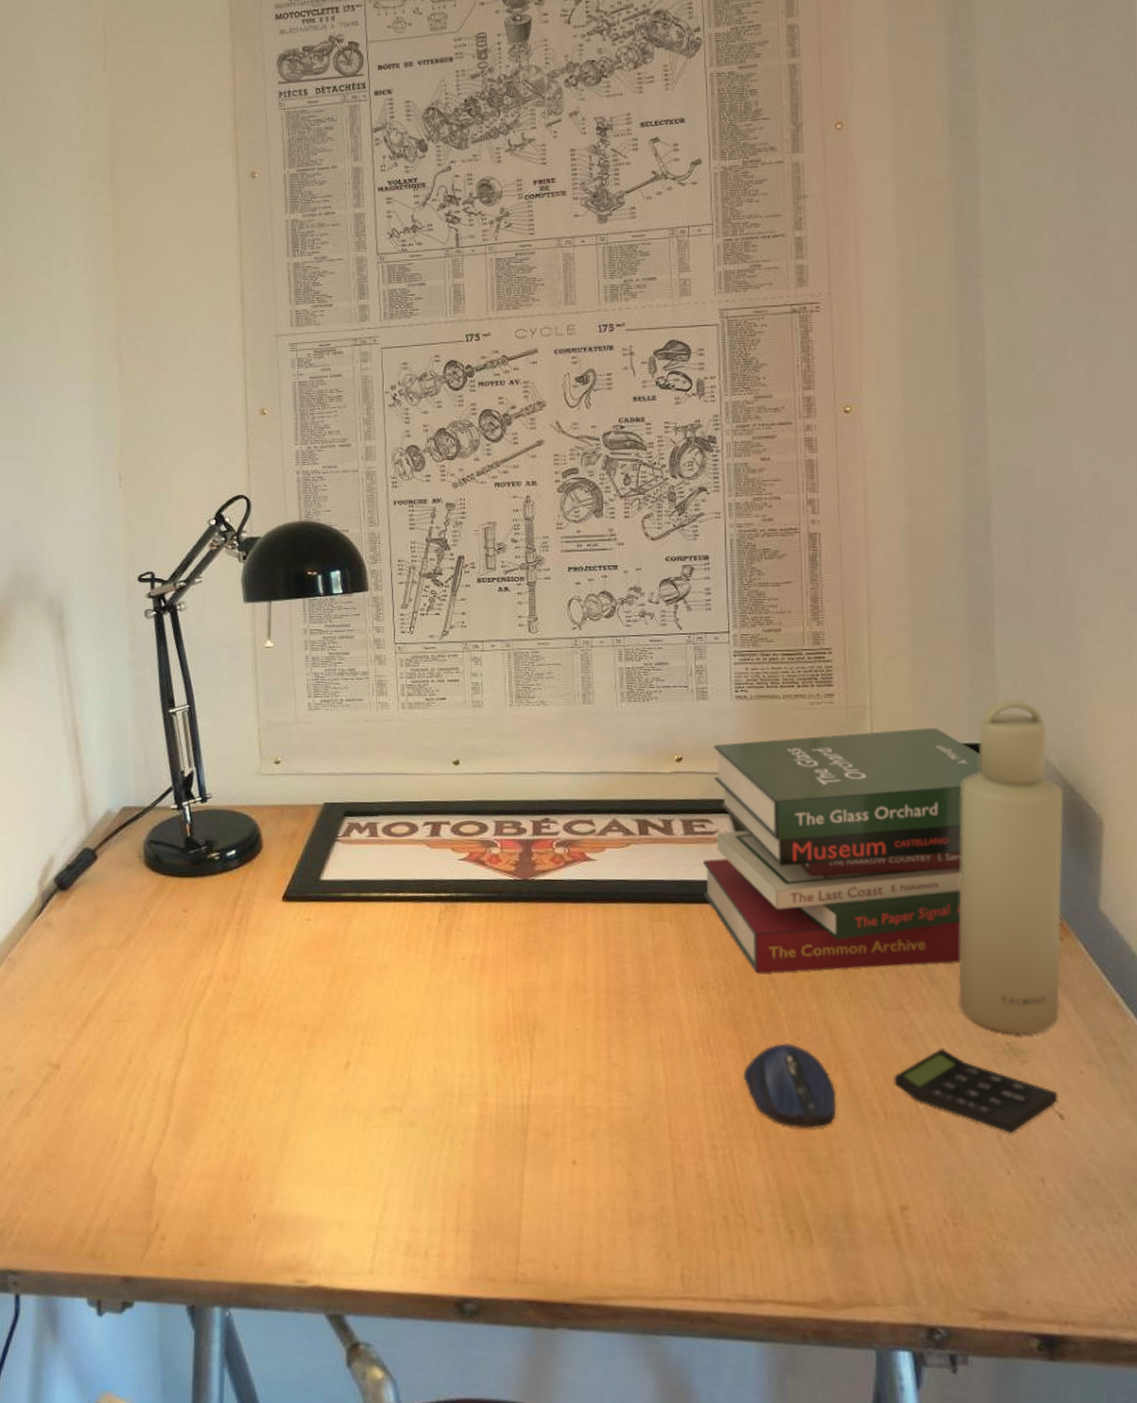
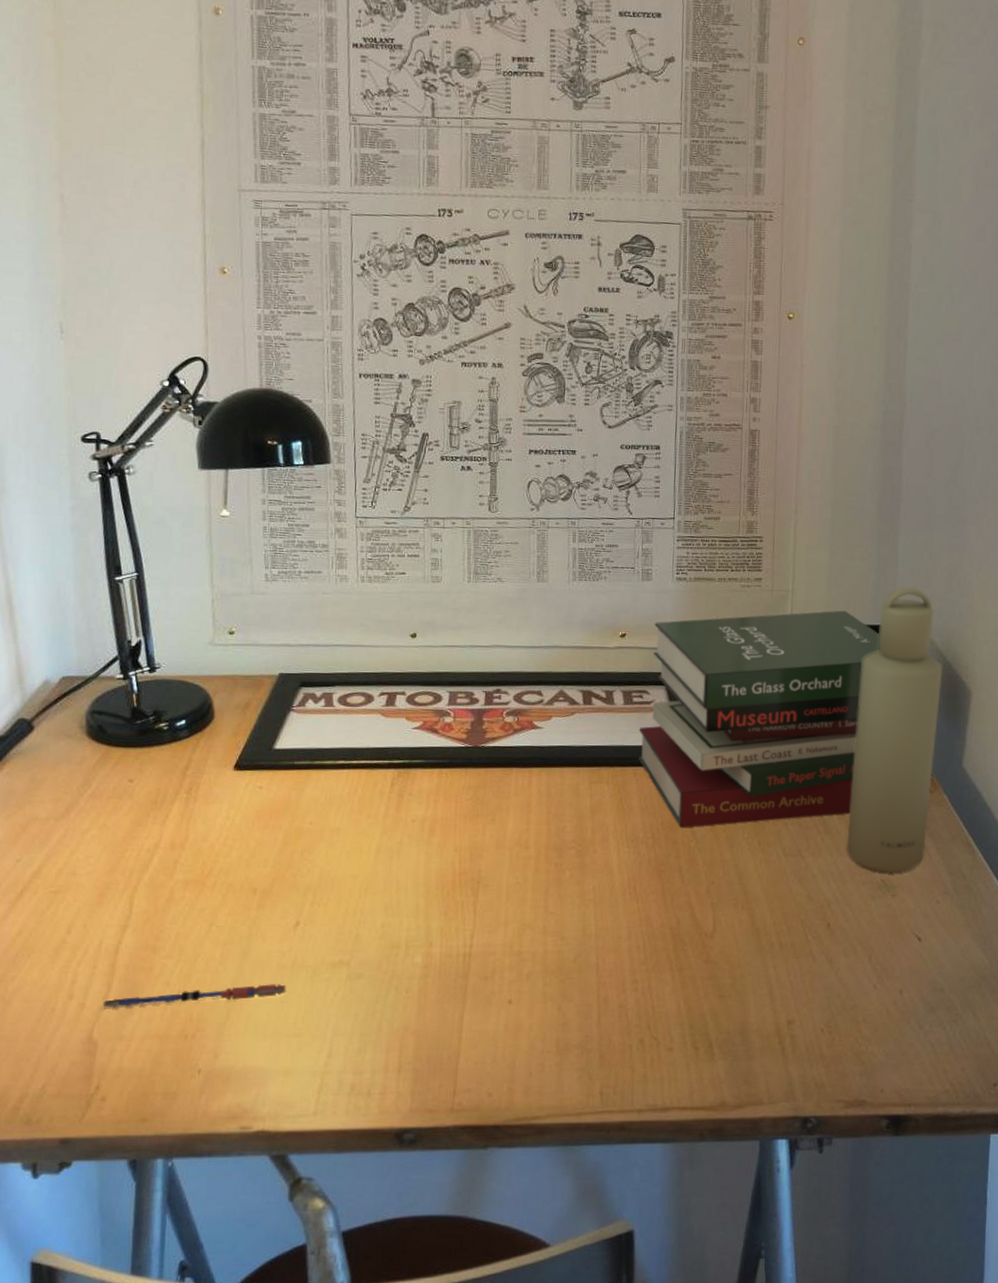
pen: none [162,1127,339,1144] -> present [103,984,287,1009]
computer mouse: present [744,1043,837,1128] -> none [664,888,742,959]
calculator: present [894,1047,1058,1133] -> none [789,886,919,955]

